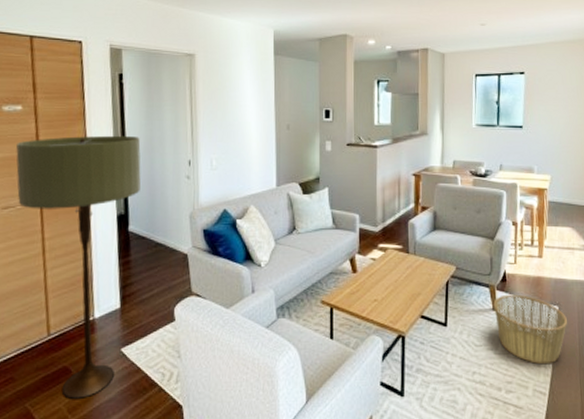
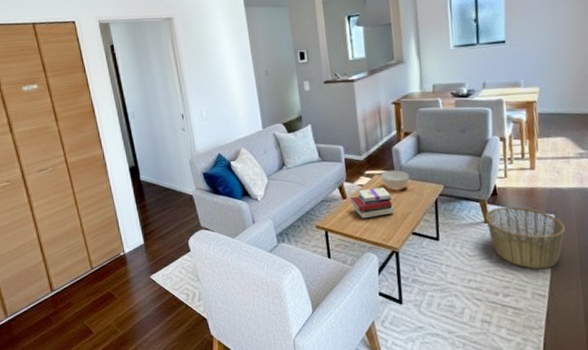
floor lamp: present [16,135,141,399] -> none [39,99,148,317]
books: none [361,263,405,295] -> present [350,187,395,218]
bowl: none [393,245,423,268] -> present [380,169,410,191]

